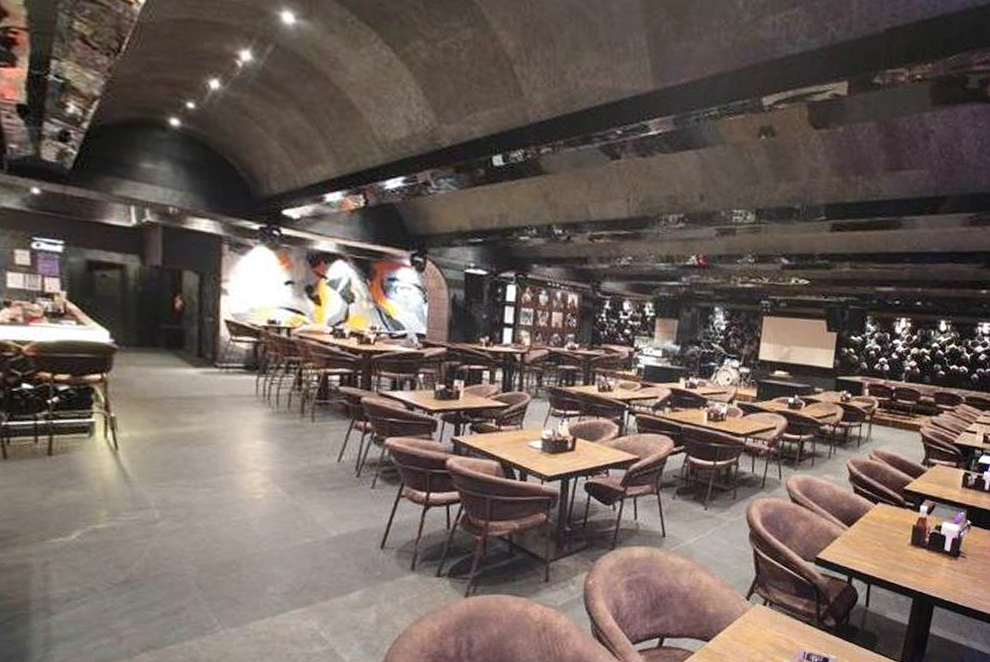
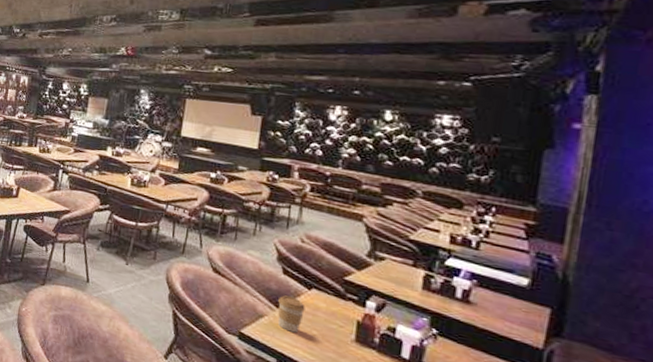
coffee cup: none [849,513,872,548] -> present [277,295,305,333]

